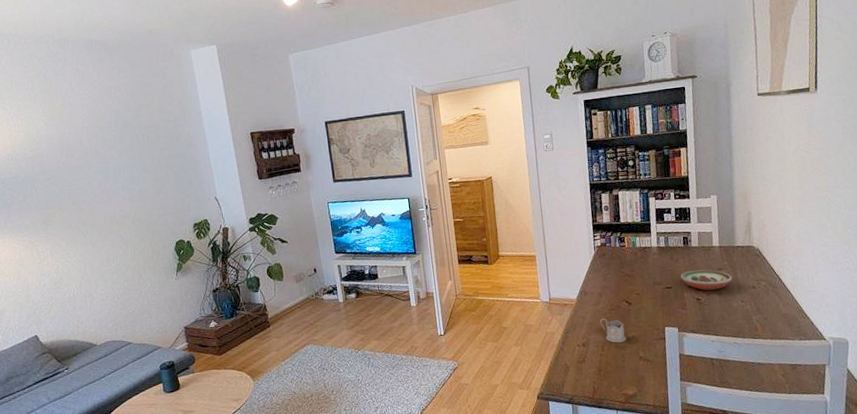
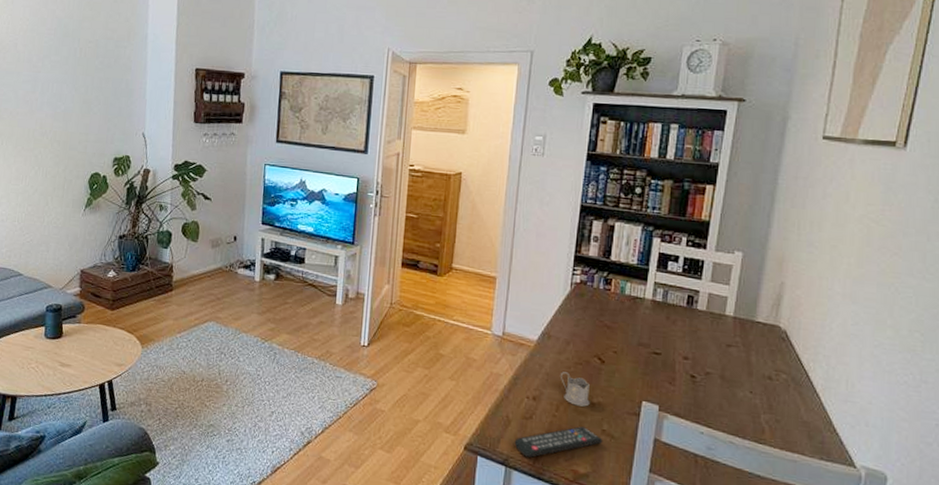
remote control: none [575,358,642,393] -> present [514,426,603,458]
decorative bowl: present [680,269,733,291] -> none [675,338,744,370]

